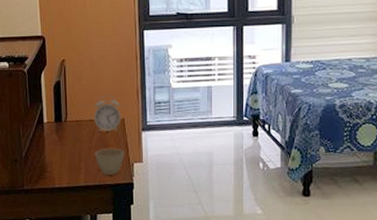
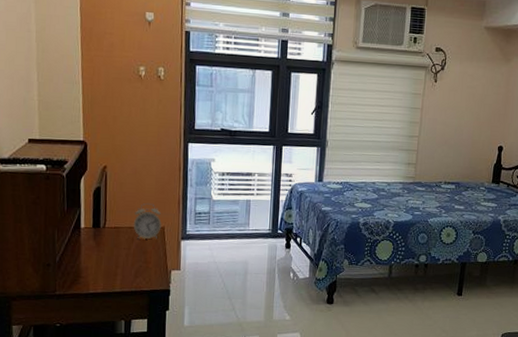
cup: present [95,148,125,175] -> none [132,255,163,282]

